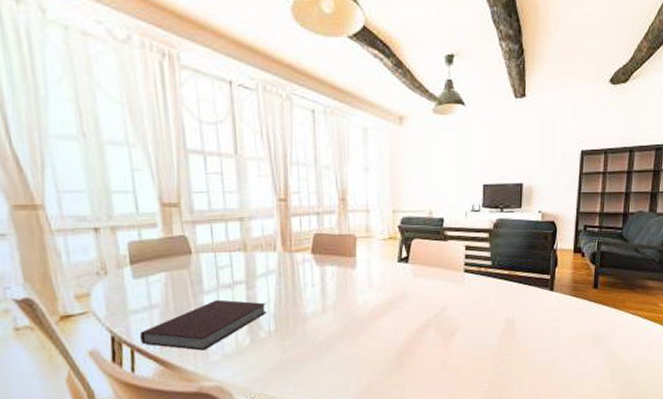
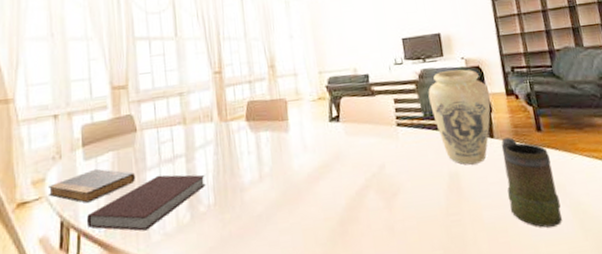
book: none [95,288,193,321] -> present [49,168,136,203]
vase: none [500,223,559,313] -> present [428,69,491,165]
mug: none [554,292,599,371] -> present [501,137,562,228]

